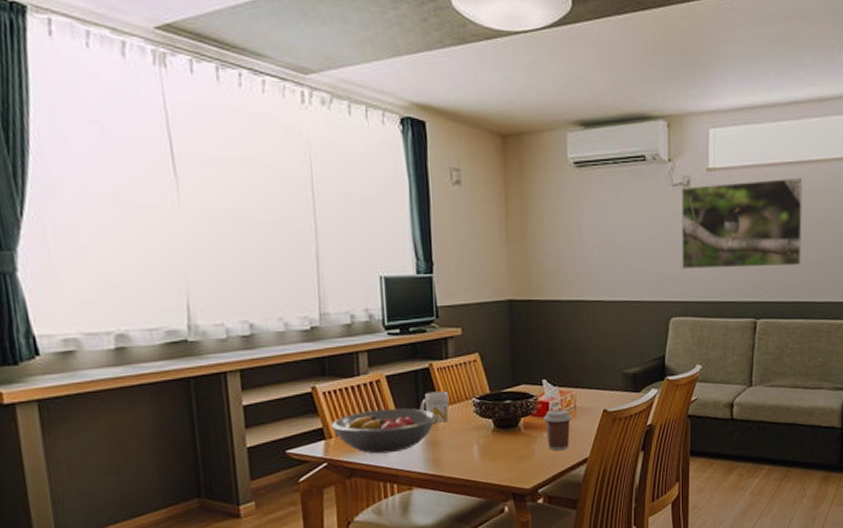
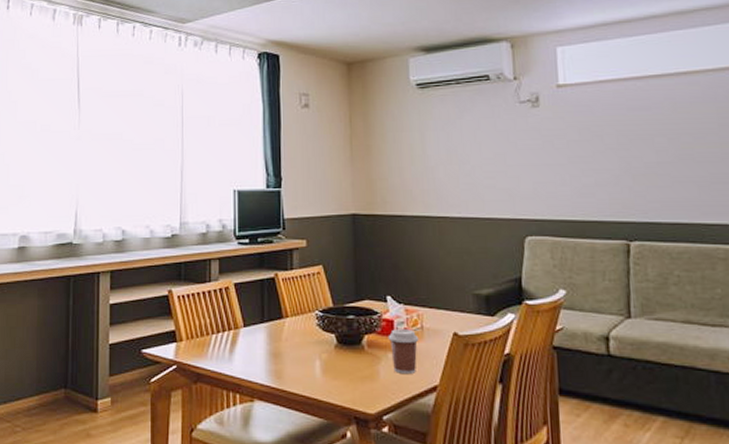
fruit bowl: present [332,408,437,454] -> none [183,316,281,361]
mug: present [420,391,450,423] -> none [265,301,293,334]
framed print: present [682,177,803,269] -> none [530,90,679,186]

